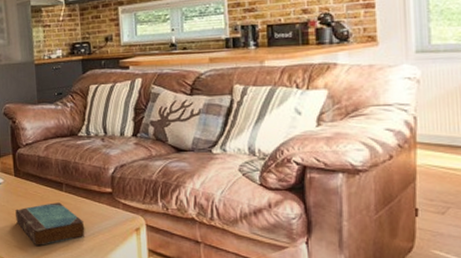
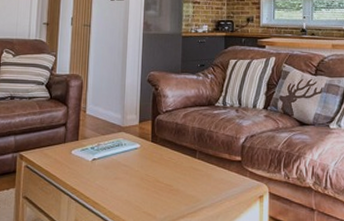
book: present [15,202,86,246] -> none [148,169,213,212]

